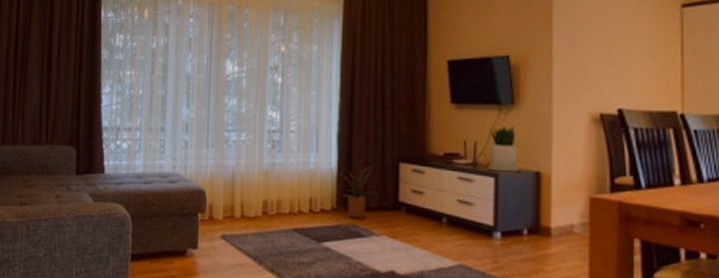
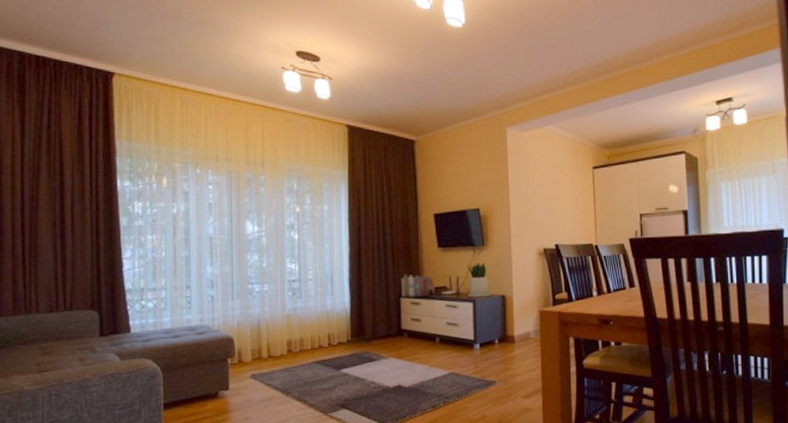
house plant: present [336,165,378,219] -> none [349,302,385,347]
books: none [400,133,446,164] -> present [400,274,437,297]

